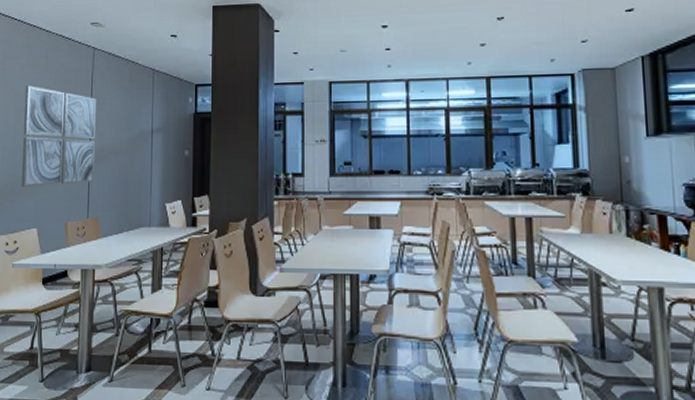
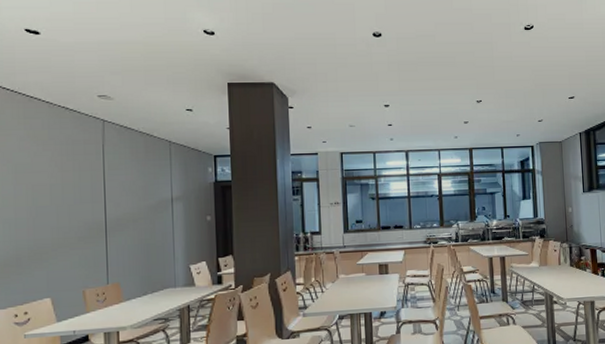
wall art: present [21,85,96,188] -> none [26,157,112,260]

